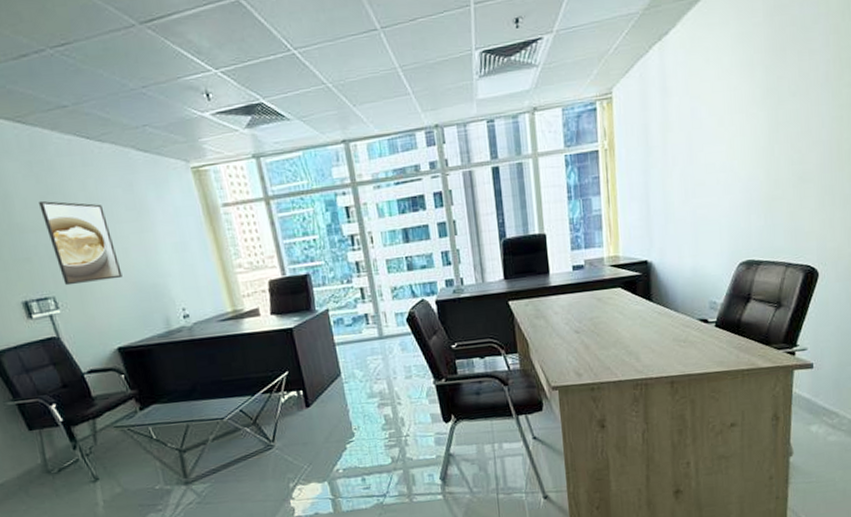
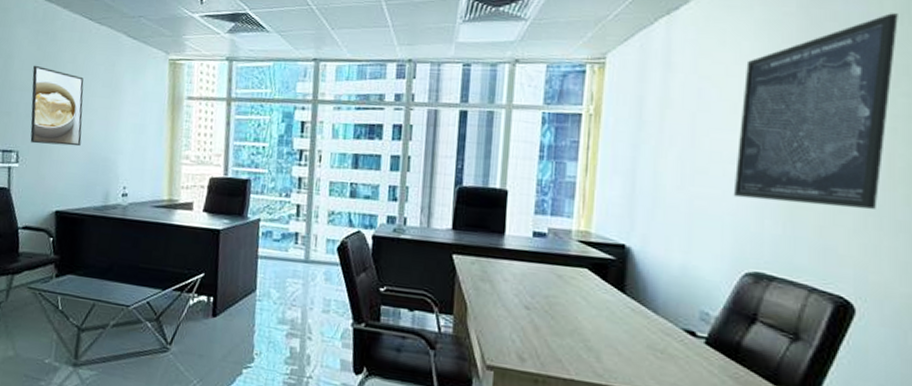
wall art: none [726,11,841,201] -> present [733,13,898,210]

